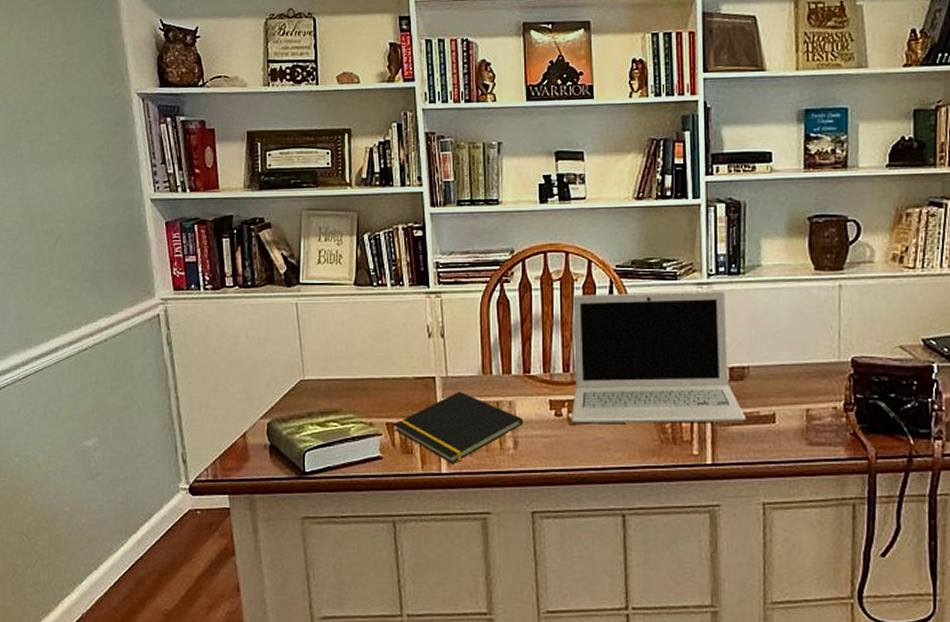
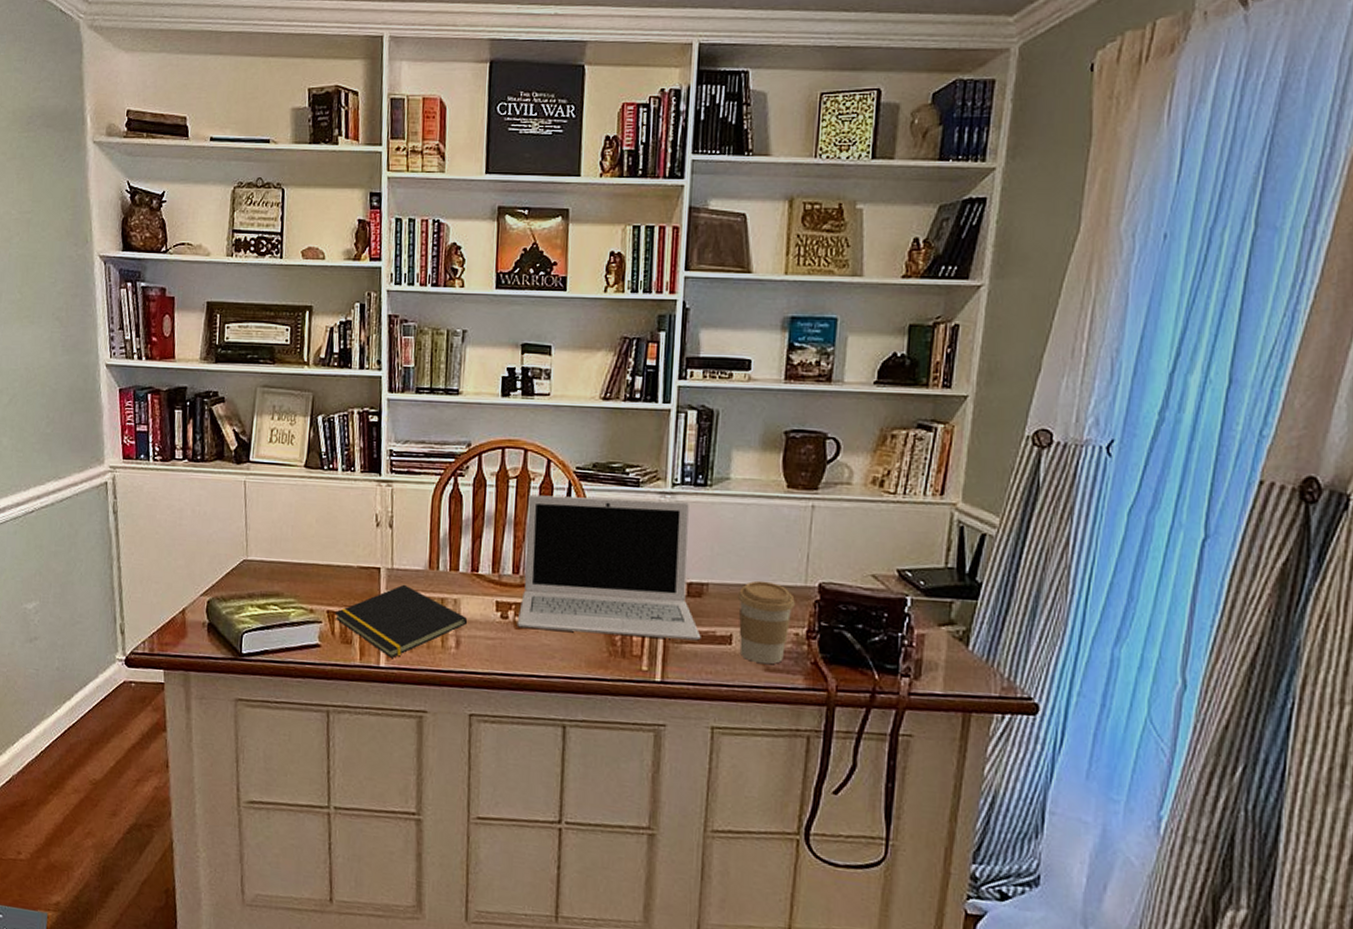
coffee cup: none [777,360,831,439] -> present [737,580,795,665]

